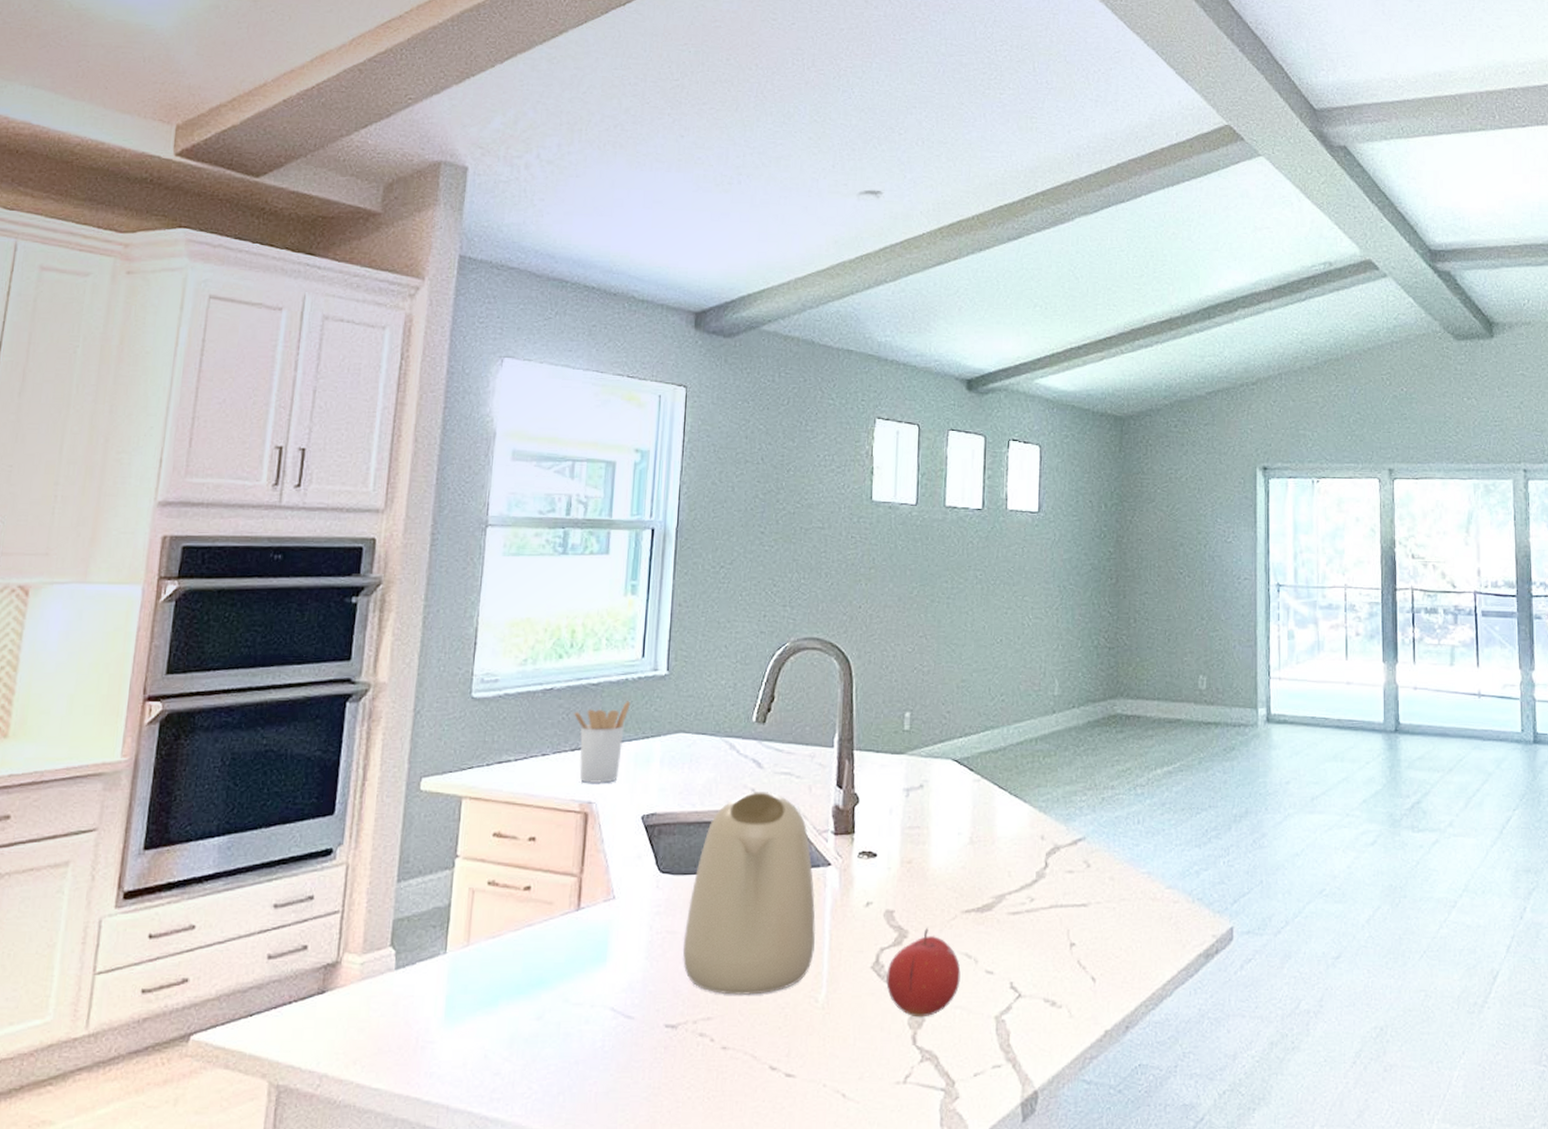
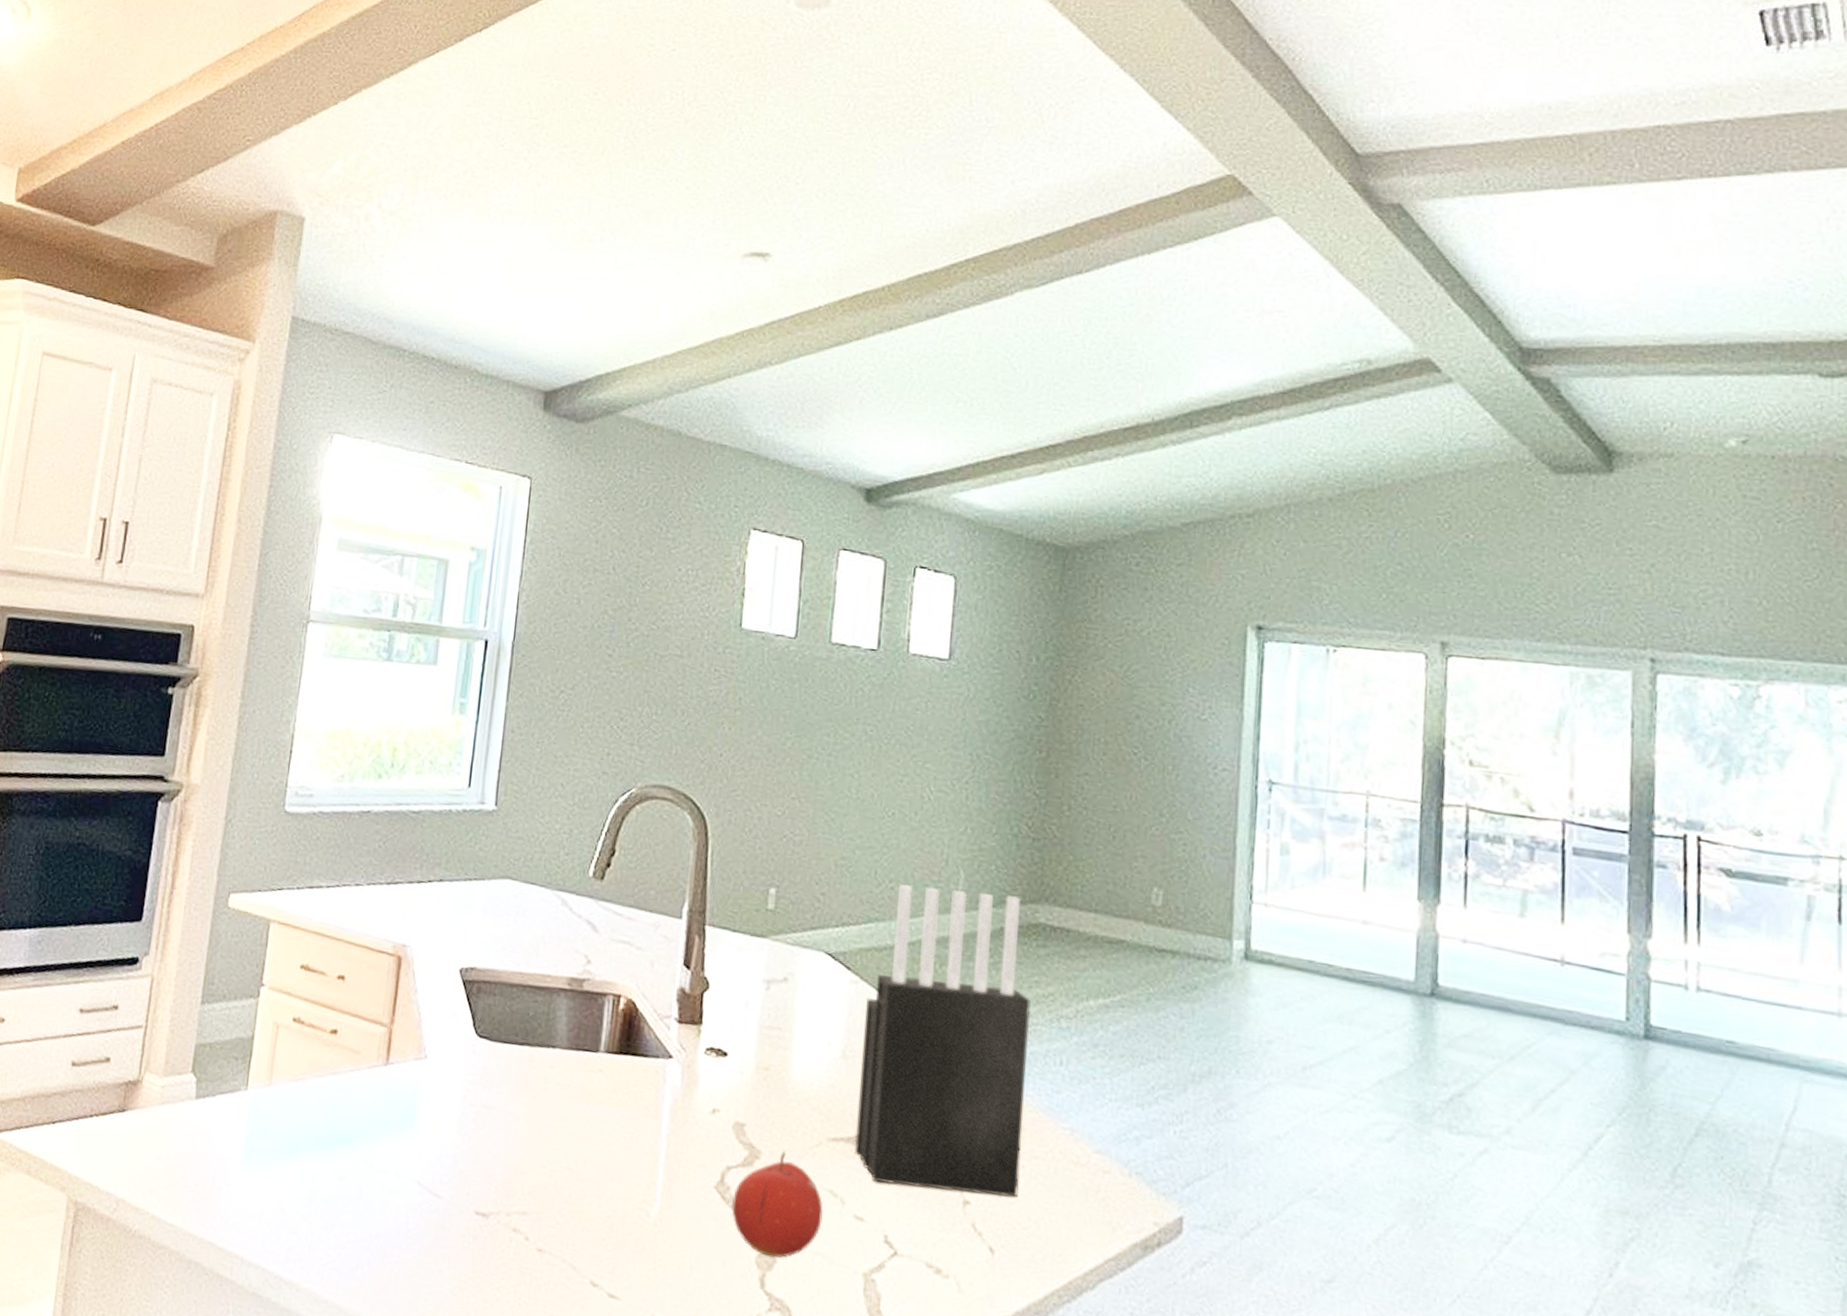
utensil holder: present [573,701,630,784] -> none [390,835,453,926]
kettle: present [683,792,816,995] -> none [498,958,652,1196]
knife block: none [982,695,1114,941] -> present [853,884,1031,1198]

